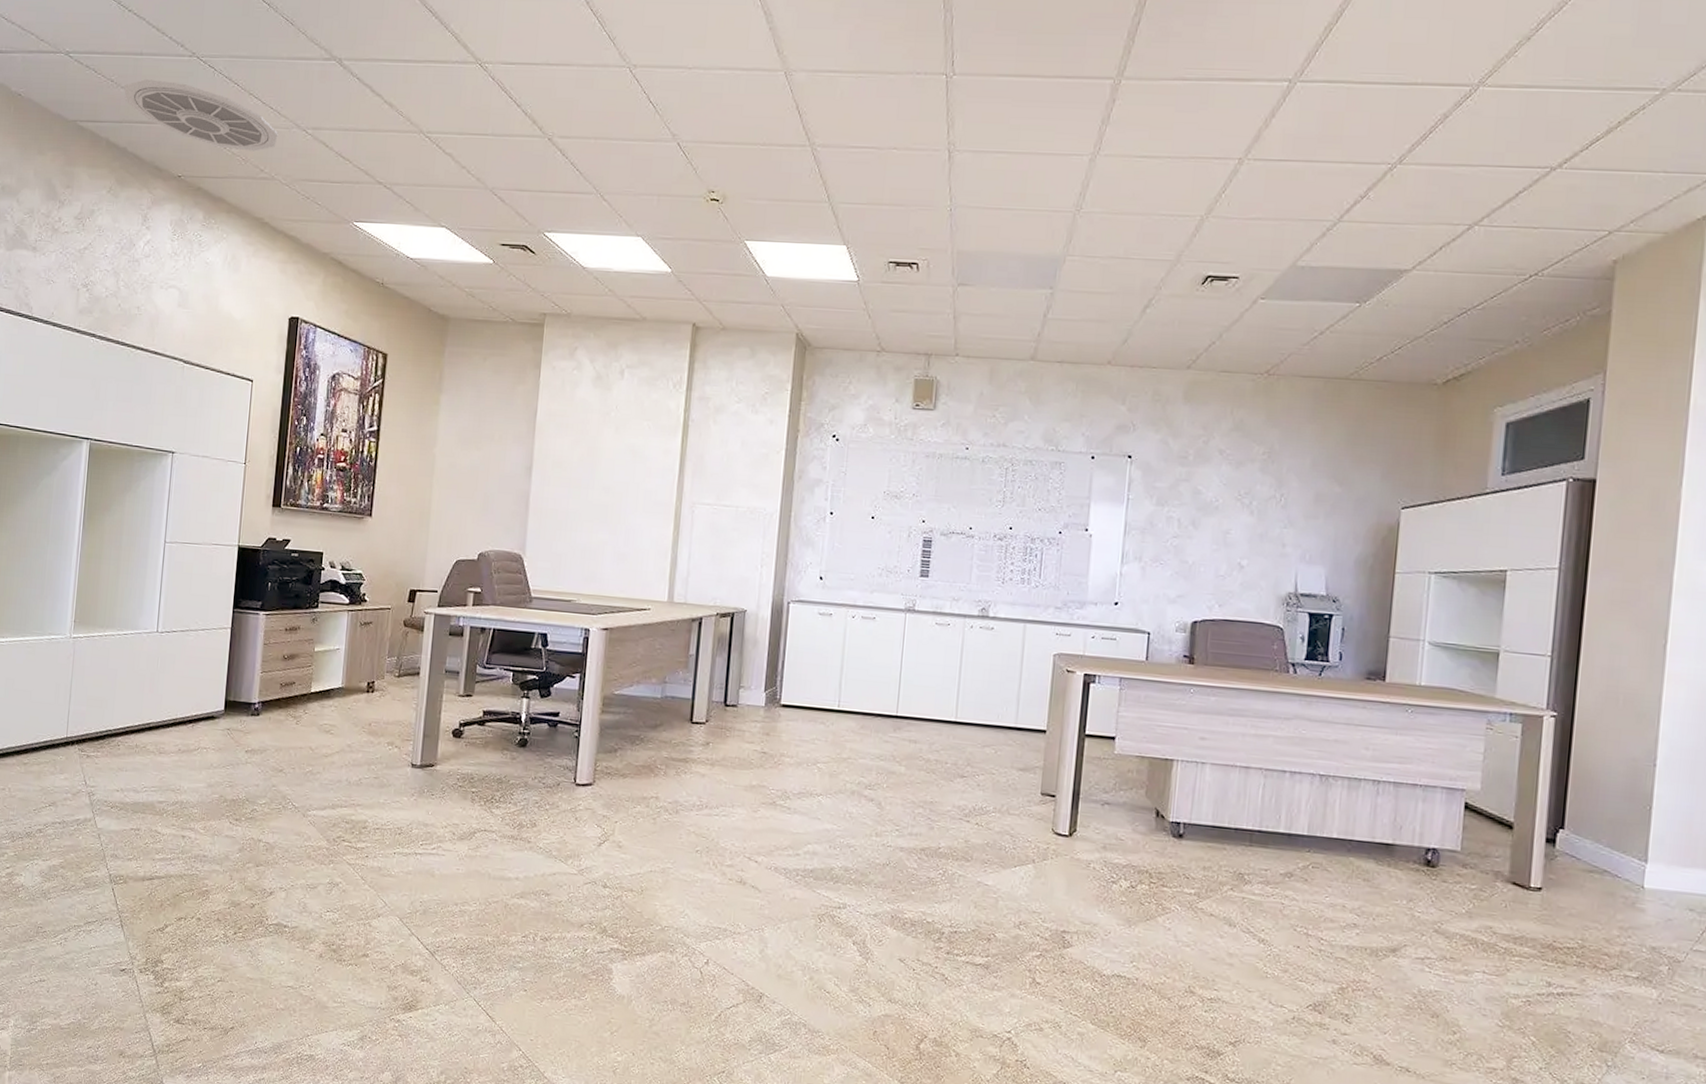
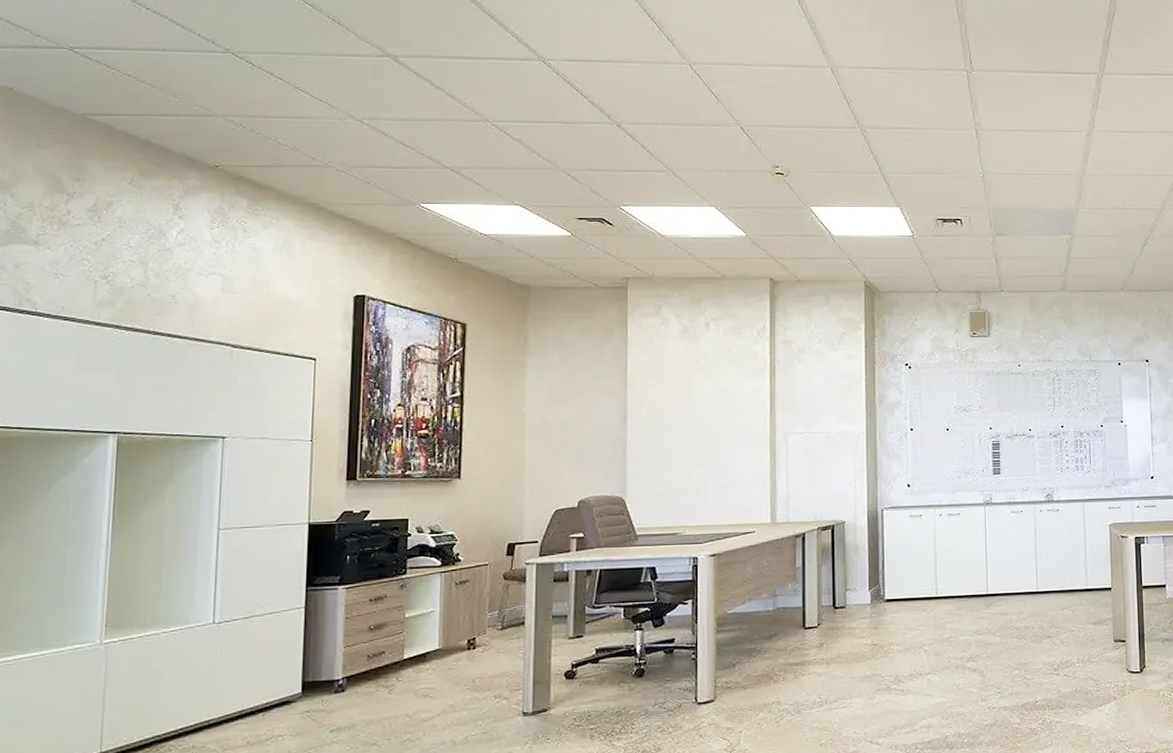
ceiling vent: present [124,79,278,151] -> none [144,74,331,141]

